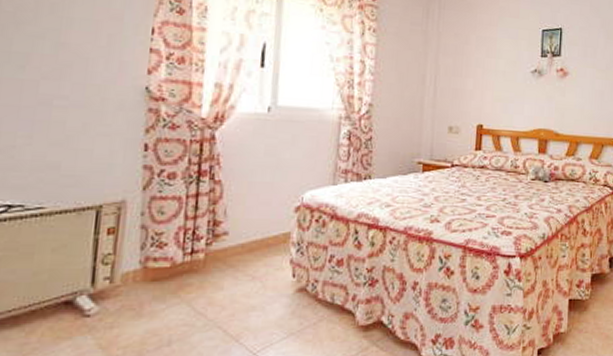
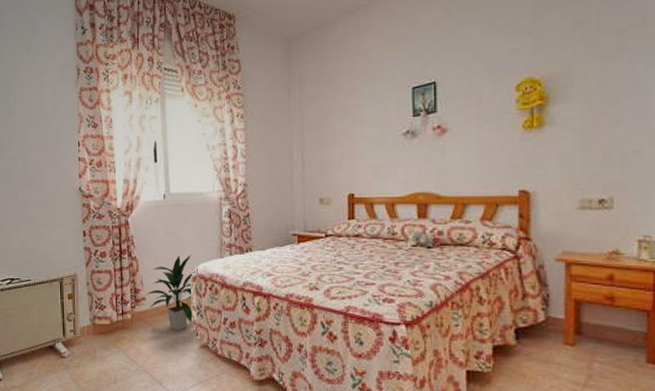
indoor plant: none [230,180,298,273] -> present [146,254,194,331]

